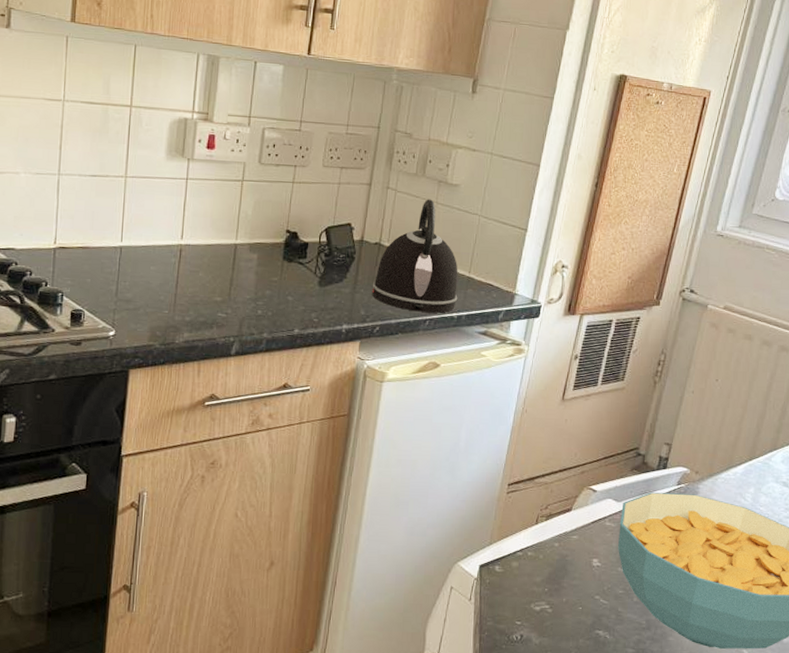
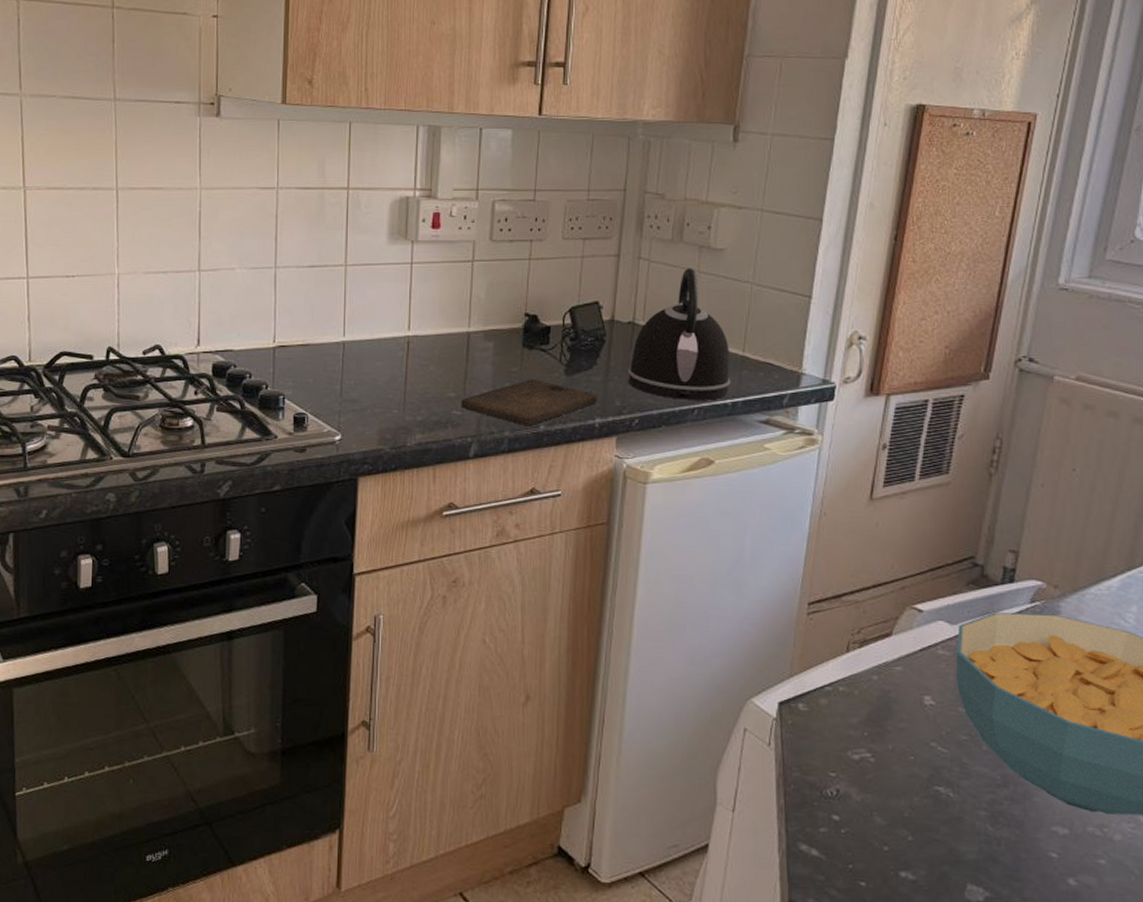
cutting board: none [226,288,346,330] -> present [461,379,598,427]

